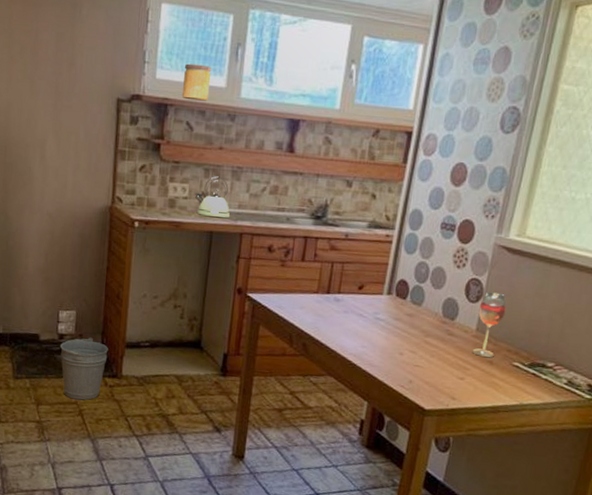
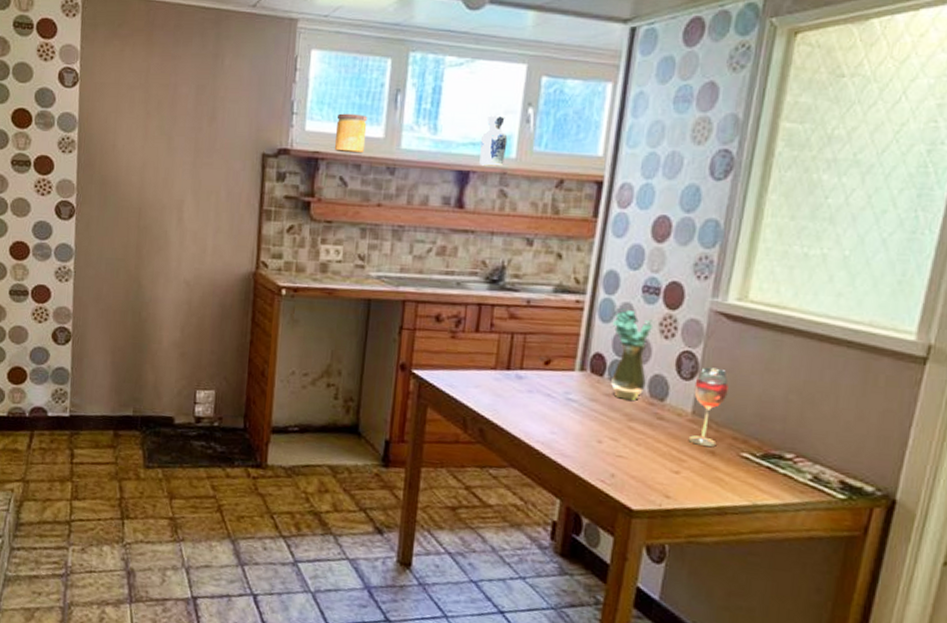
bucket: present [60,337,108,401] -> none [197,420,252,494]
kettle: present [194,176,231,219] -> none [349,236,391,284]
ceramic jug: none [308,70,333,116] -> present [479,115,508,167]
vase: none [412,238,448,319] -> present [611,304,653,400]

